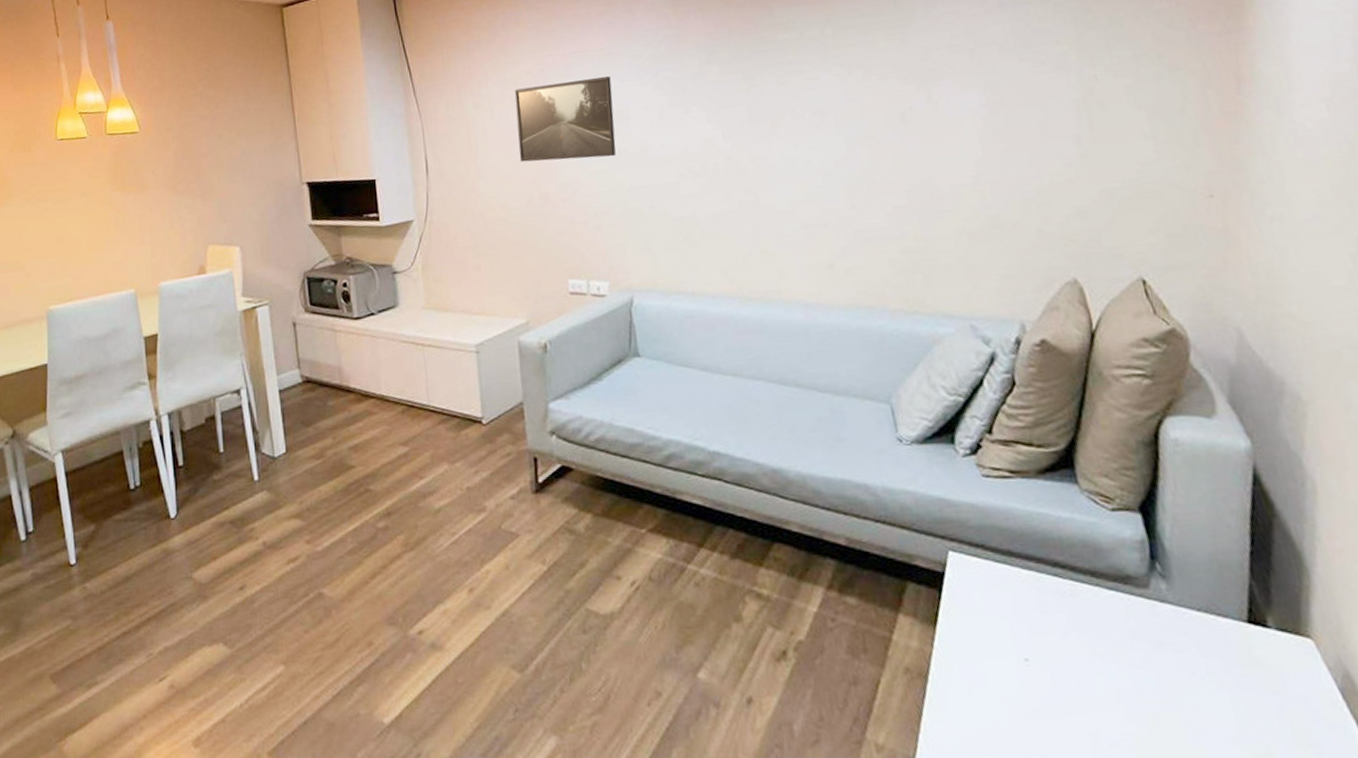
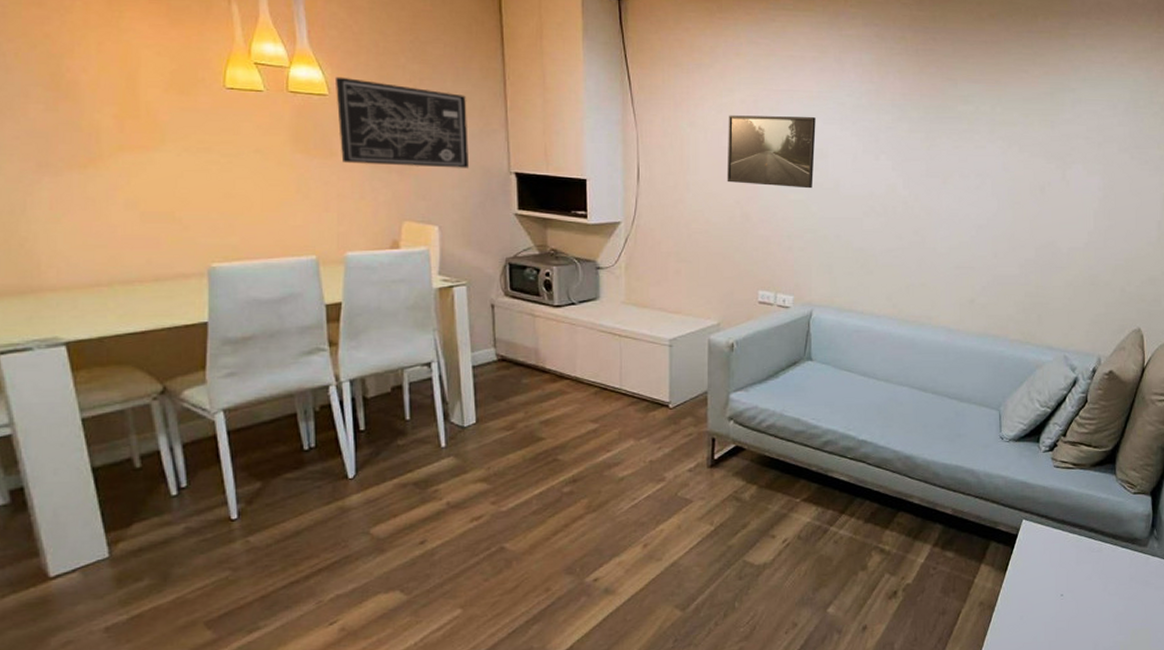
wall art: none [144,112,265,195] -> present [334,76,470,168]

